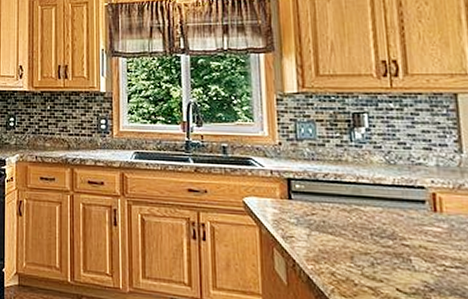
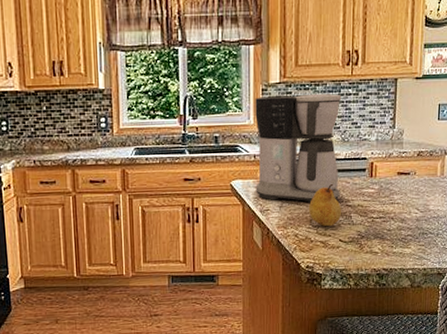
coffee maker: none [269,106,391,235] -> present [255,93,342,203]
fruit: none [346,214,395,269] -> present [308,183,341,227]

